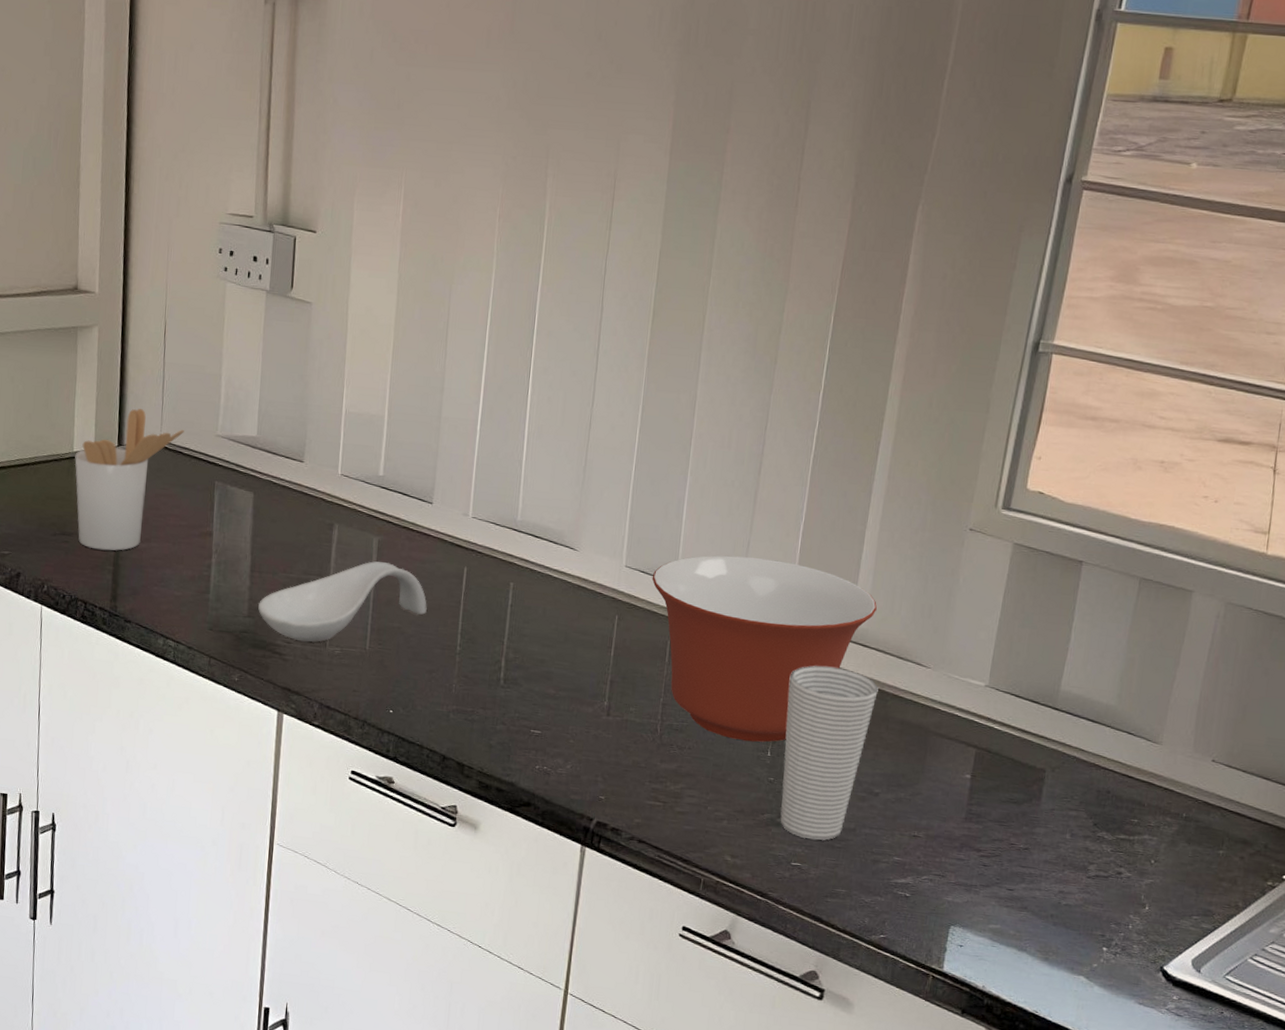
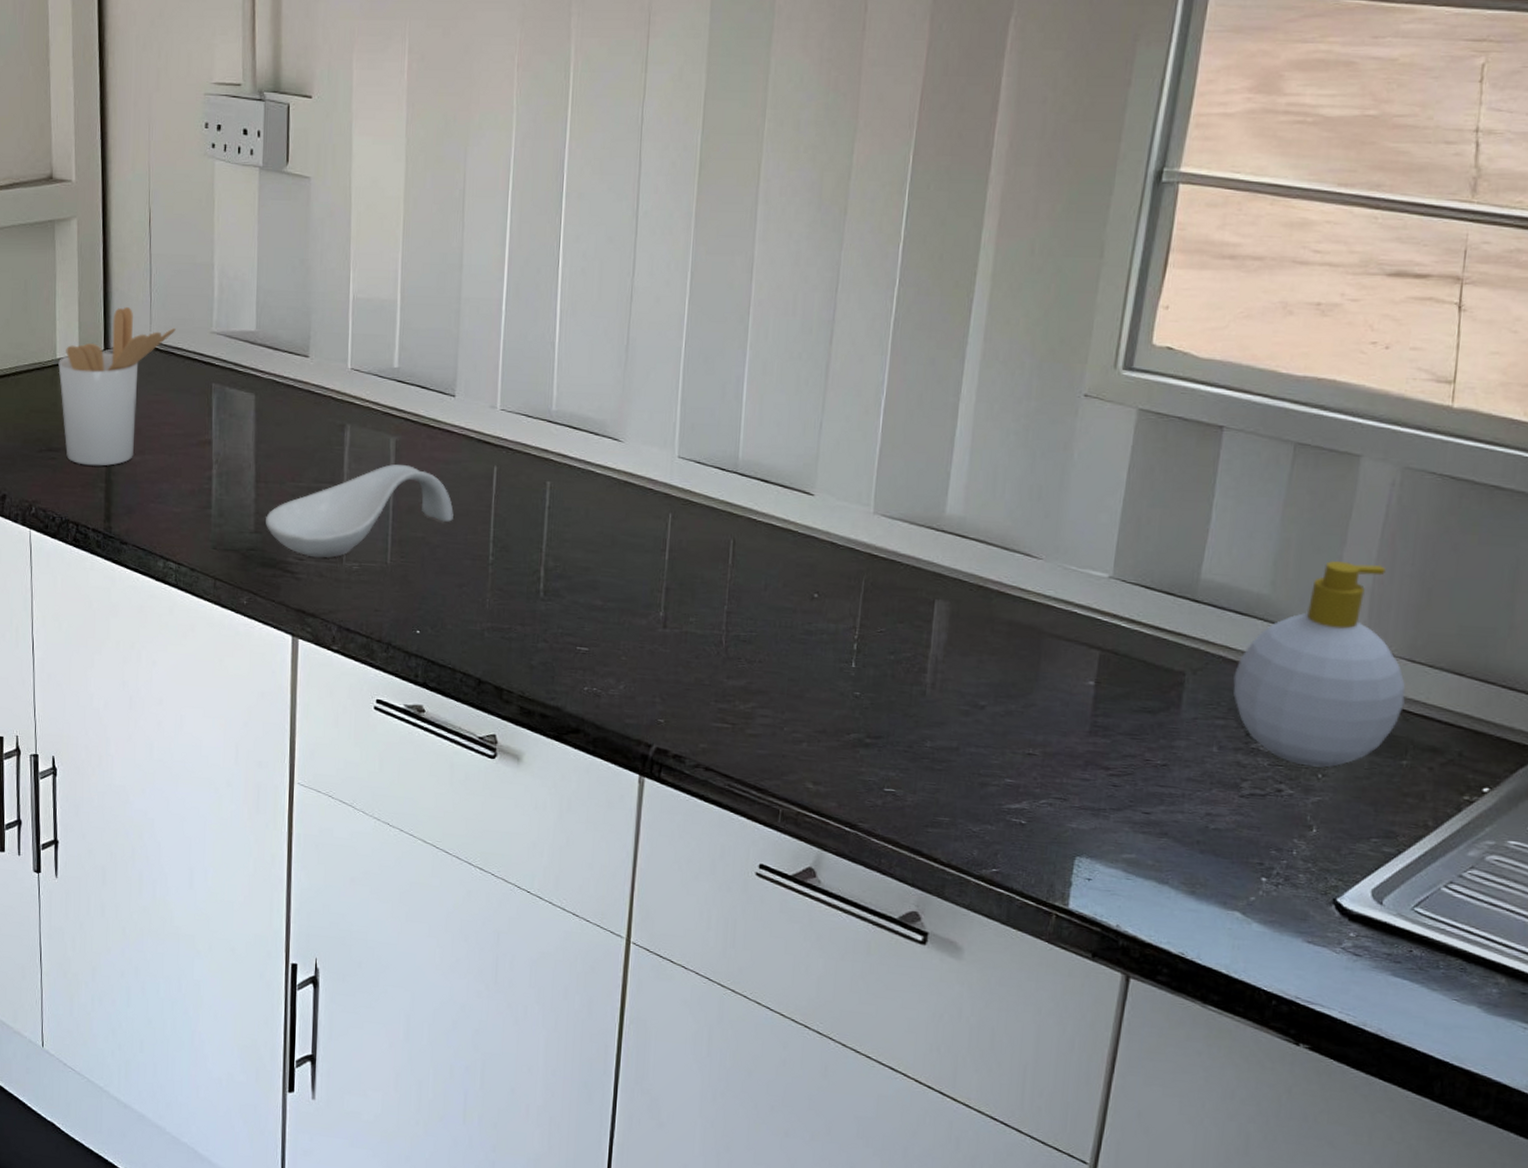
mixing bowl: present [652,555,877,742] -> none [709,439,976,652]
cup: present [780,666,879,840] -> none [869,561,981,762]
soap bottle: none [1084,678,1224,855] -> present [1233,560,1406,768]

